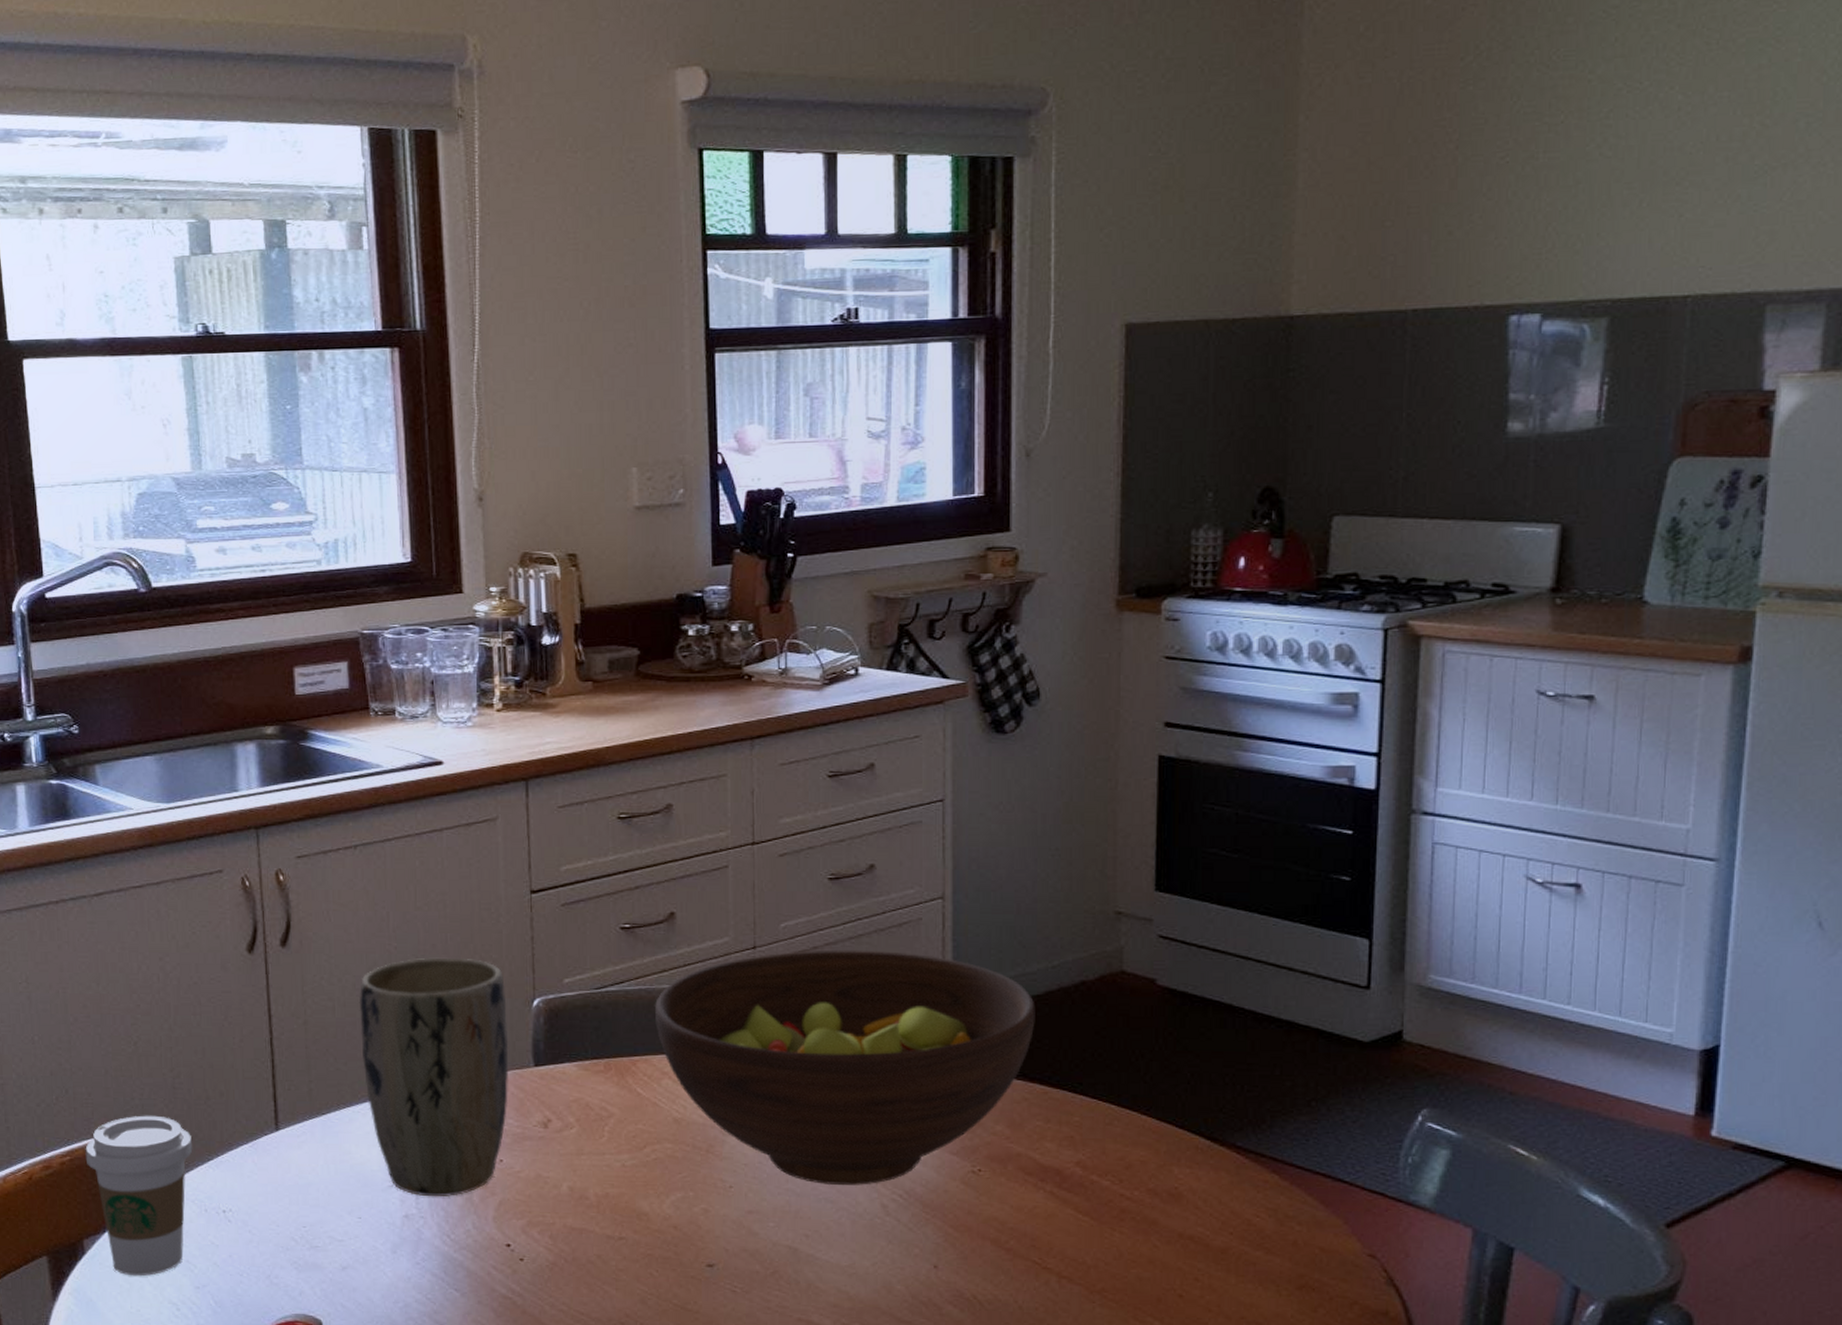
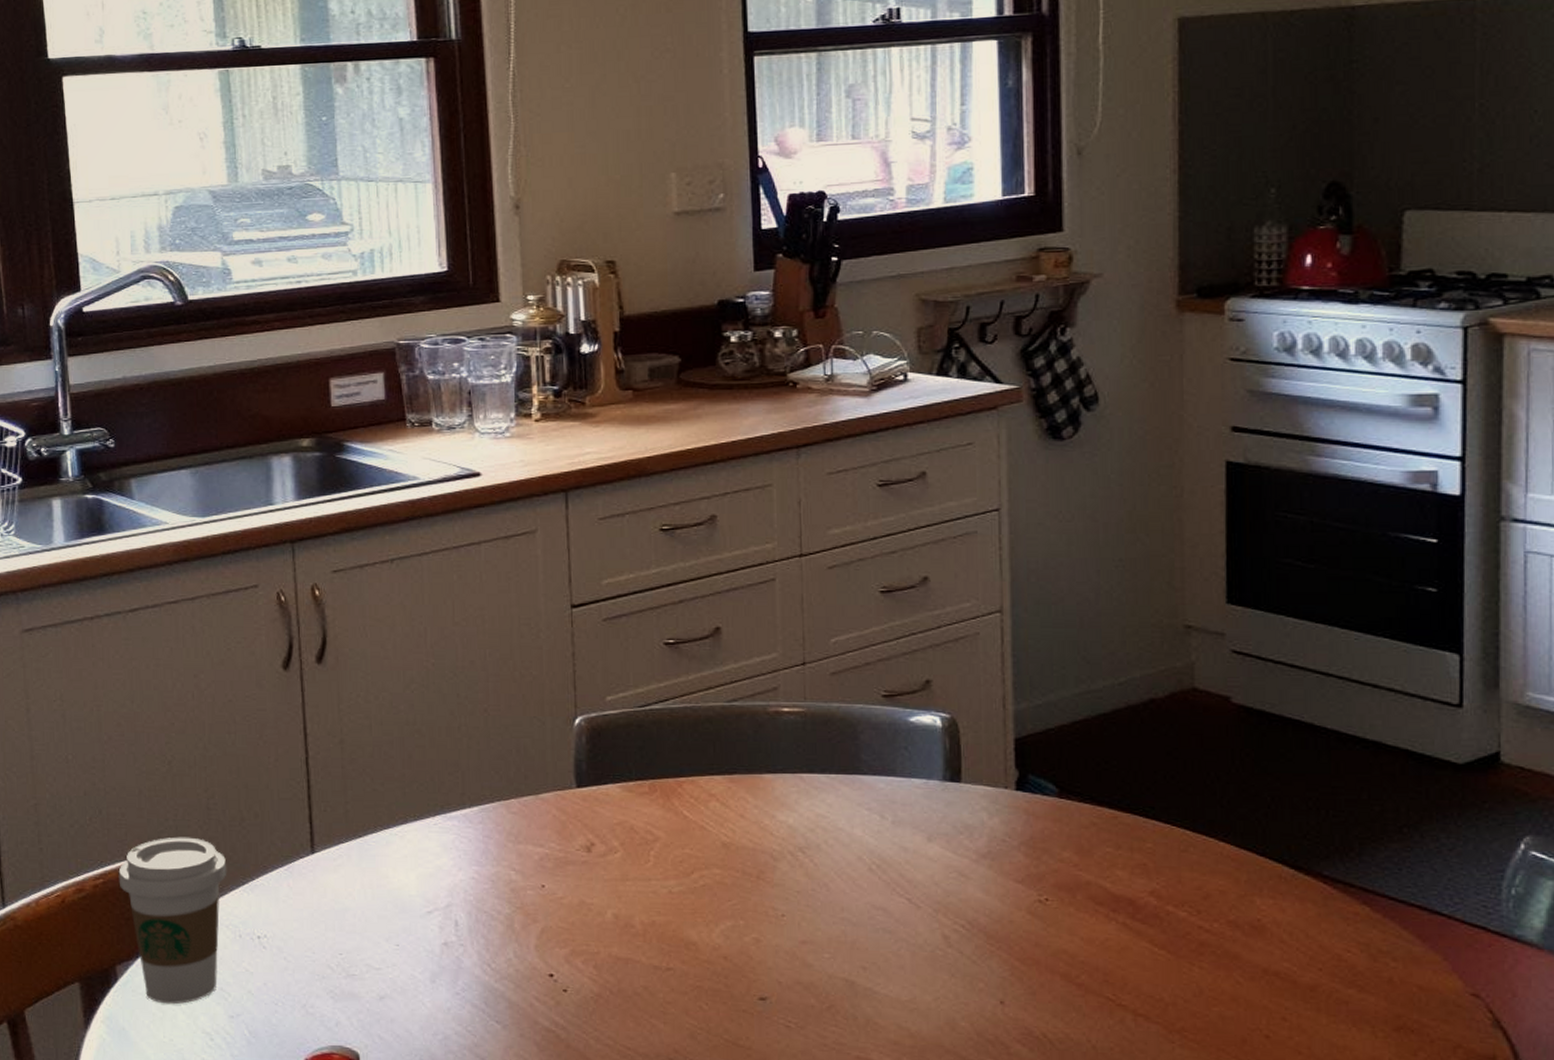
plant pot: present [359,958,509,1197] -> none [396,675,551,924]
fruit bowl: present [654,949,1035,1185] -> none [700,666,1102,915]

